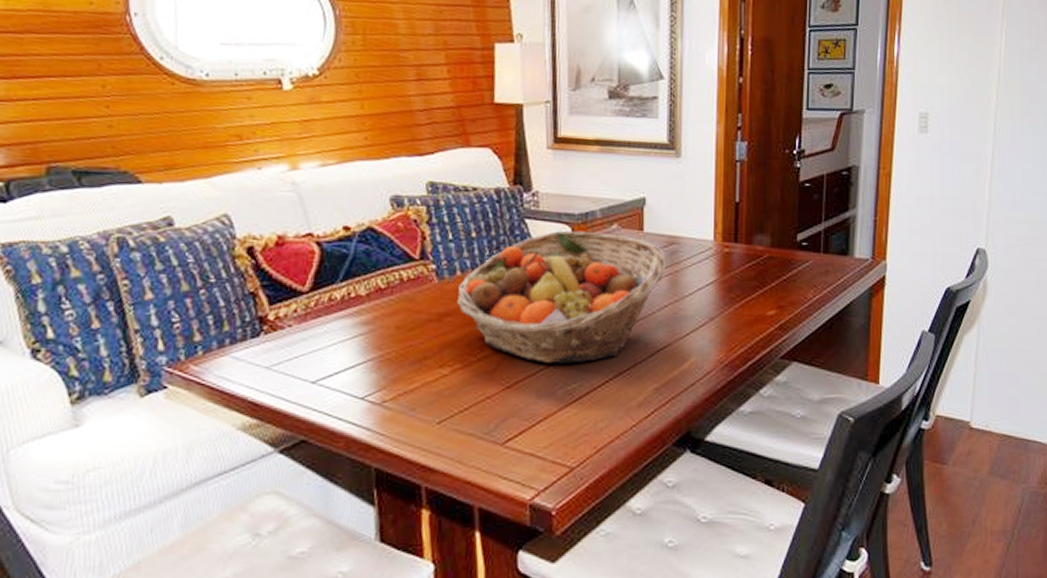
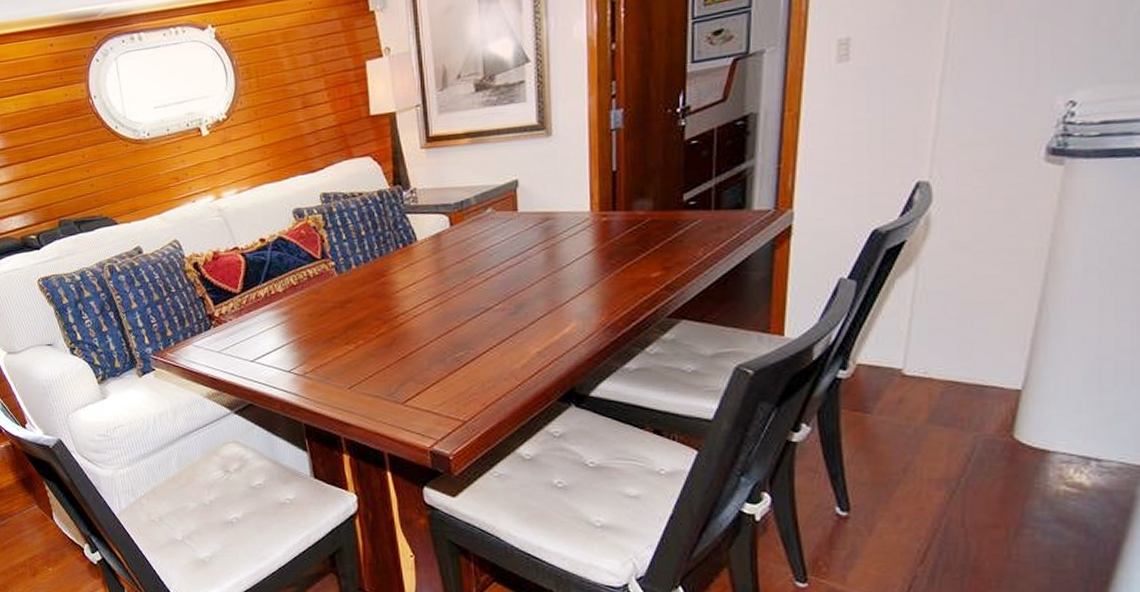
fruit basket: present [456,230,667,363] -> none [354,217,543,336]

